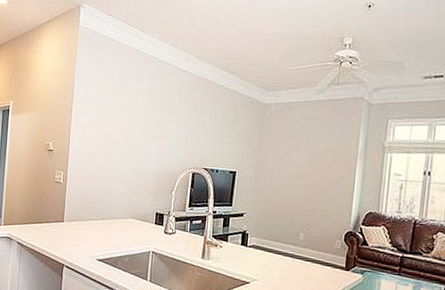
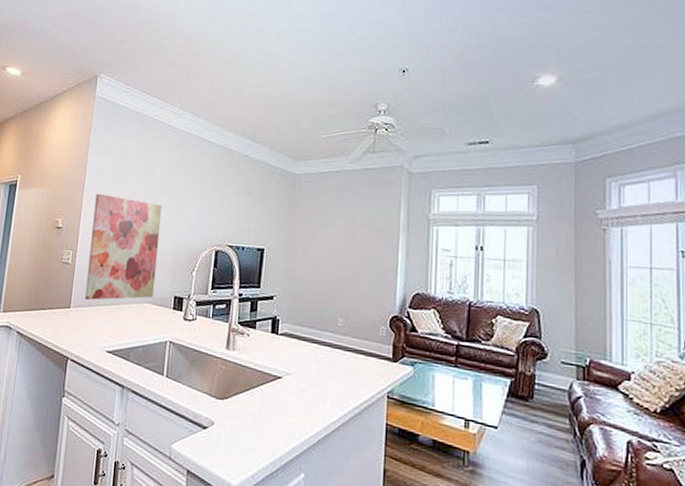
wall art: none [76,119,144,216] -> present [84,193,163,300]

